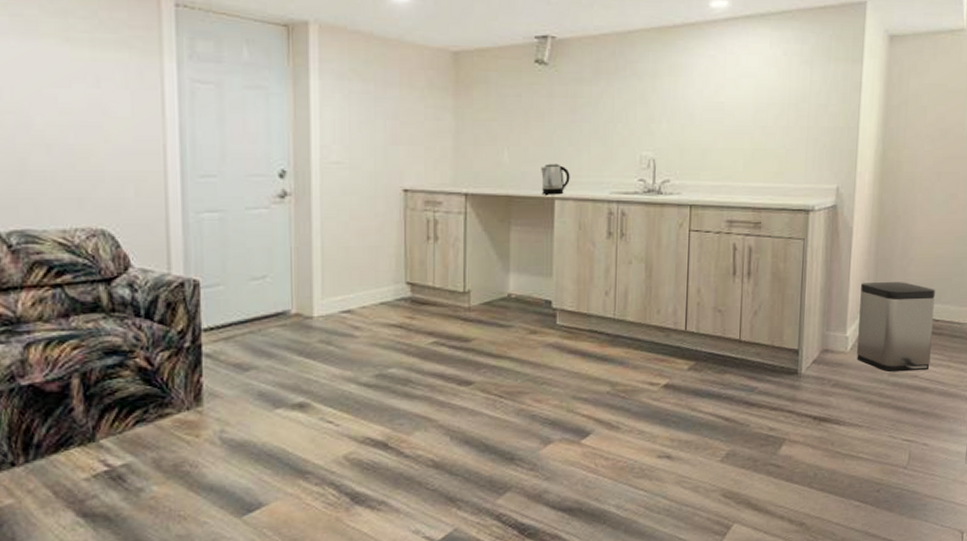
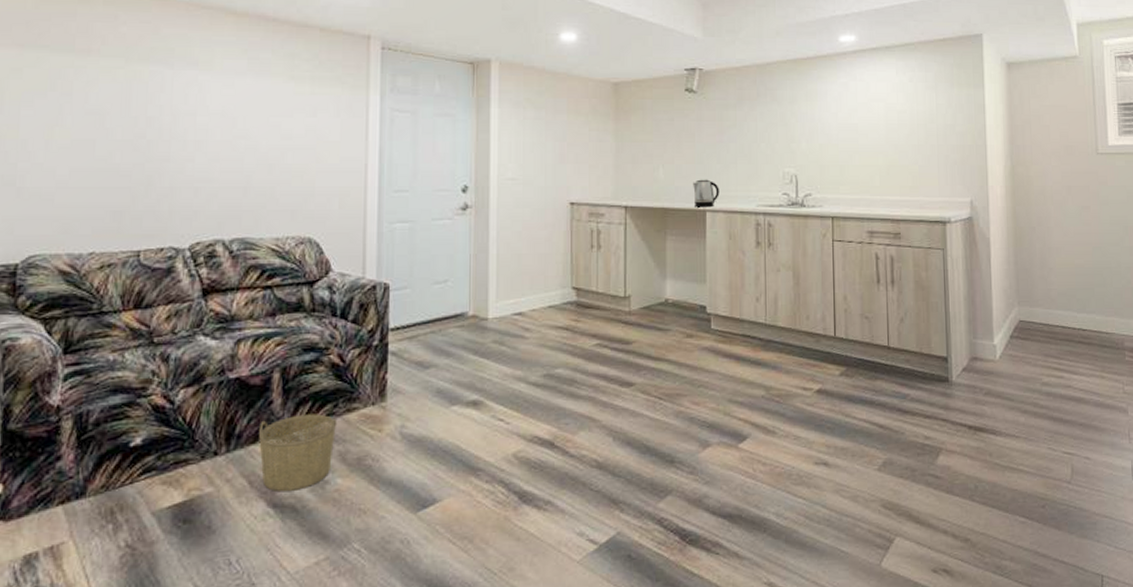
basket: none [60,420,149,501] -> present [259,414,337,492]
pedal bin: present [857,282,935,372] -> none [1004,291,1082,382]

